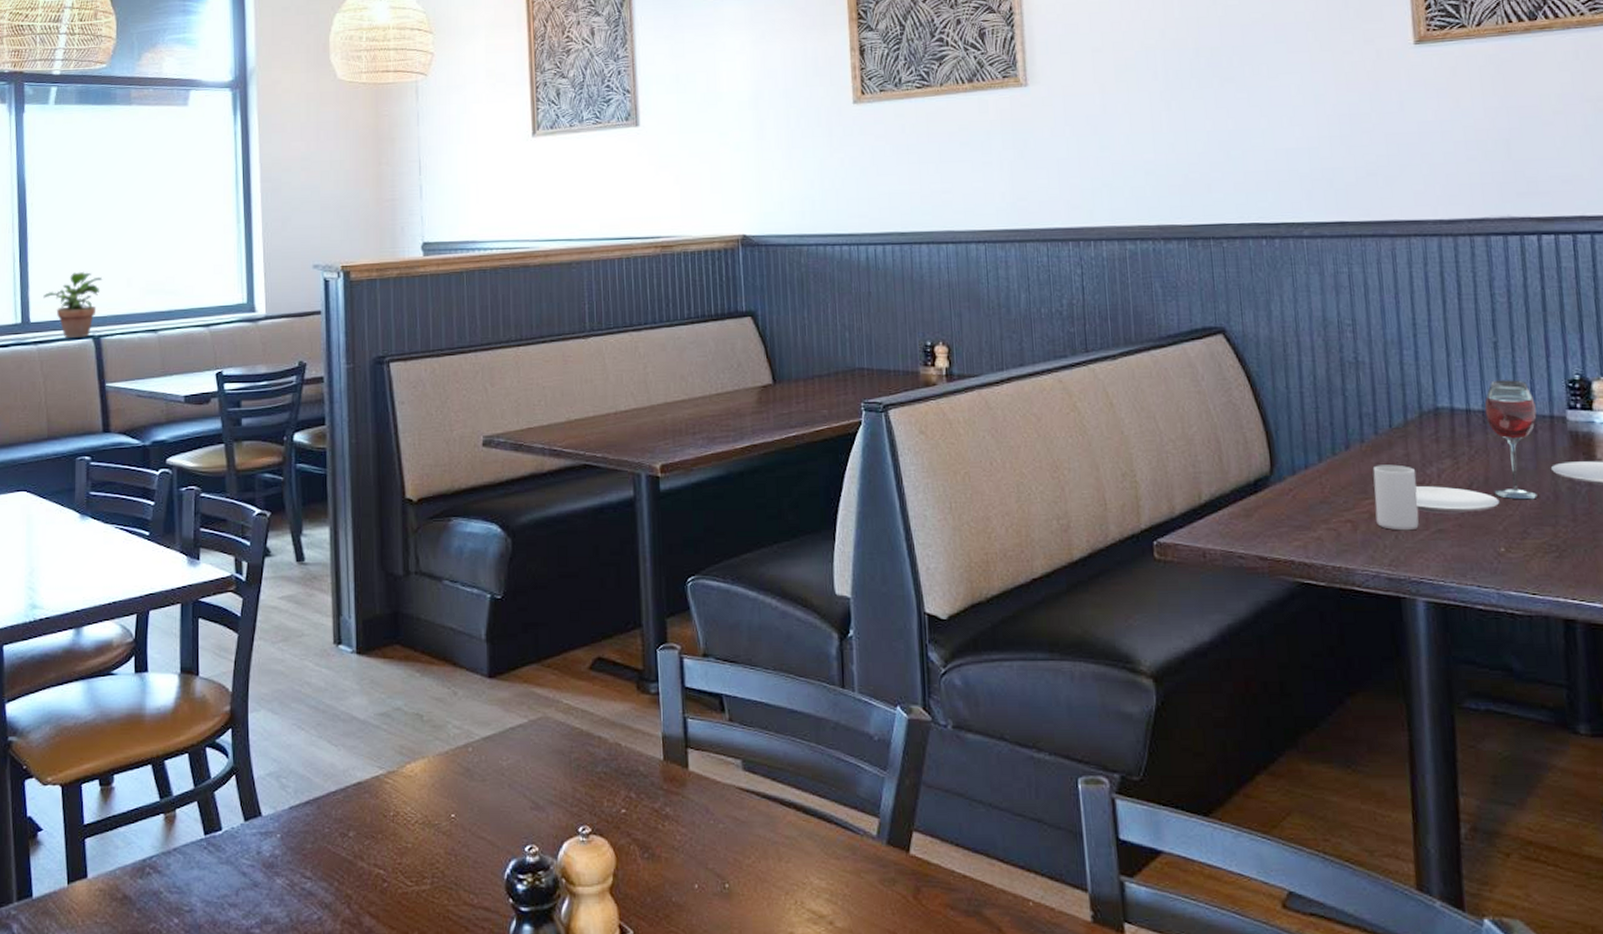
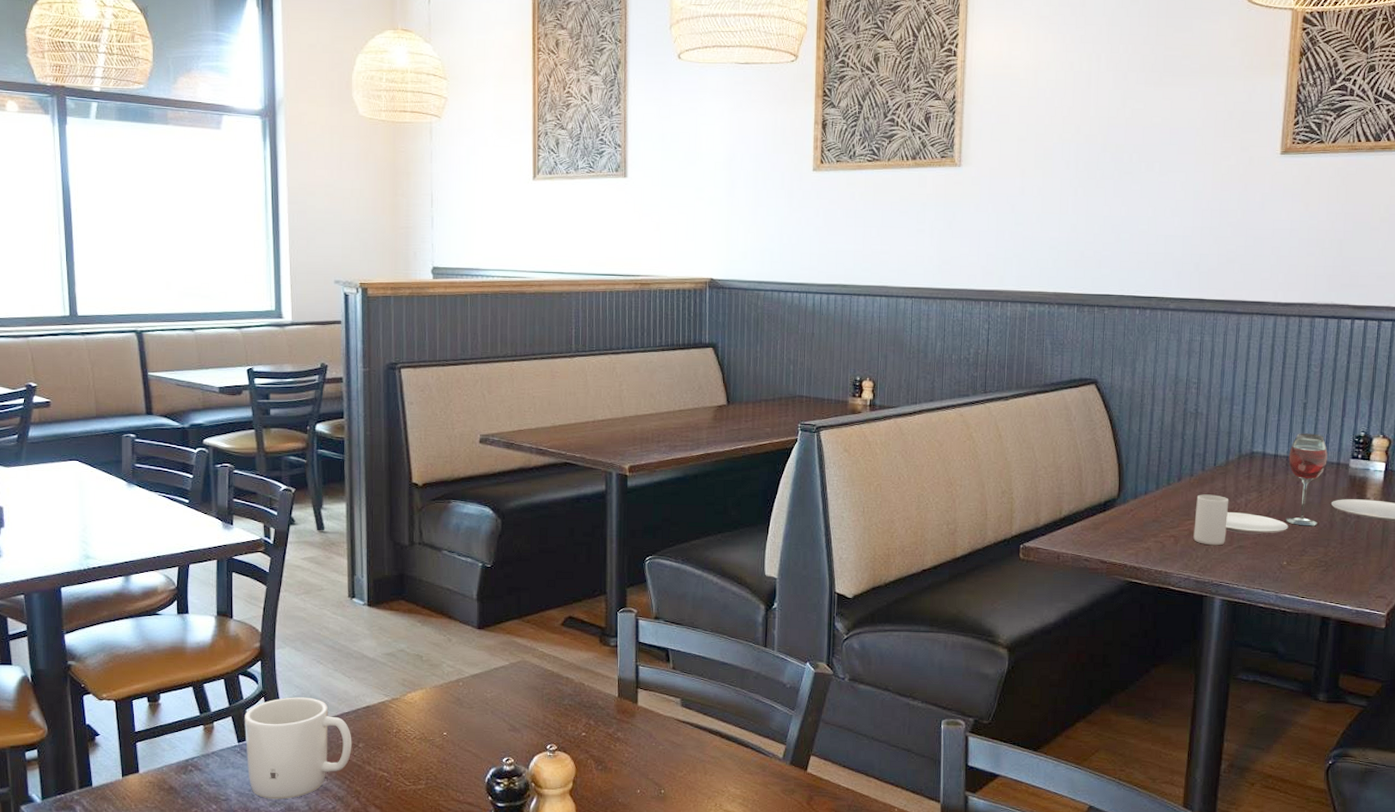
potted plant: present [43,272,103,338] -> none [89,274,144,331]
mug: none [212,773,341,909] -> present [245,697,352,800]

